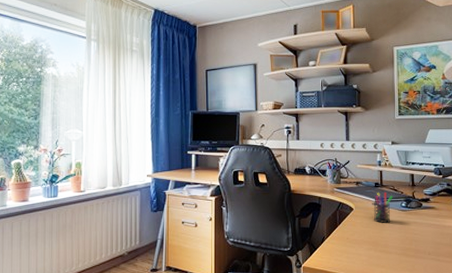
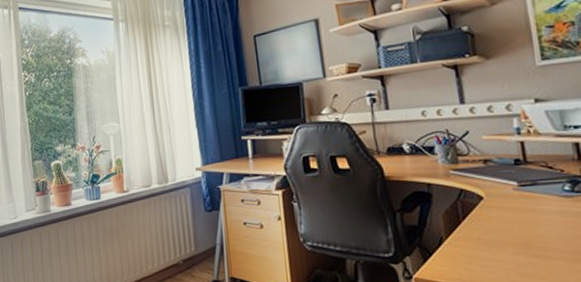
pen holder: present [373,191,393,223] -> none [514,170,548,216]

